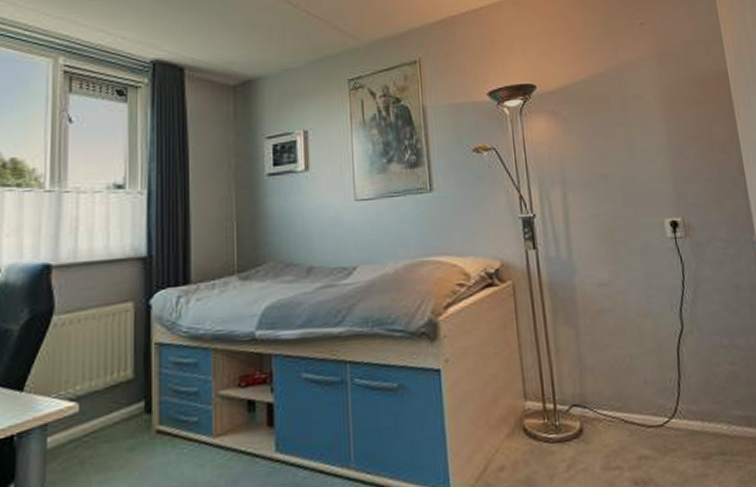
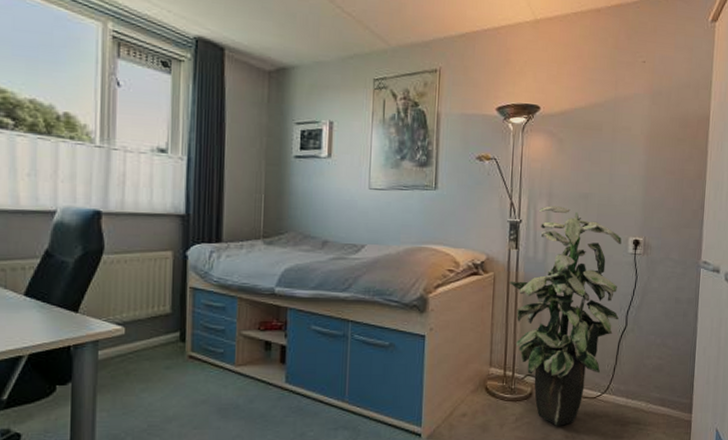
indoor plant: none [531,193,672,470] -> present [509,206,622,426]

